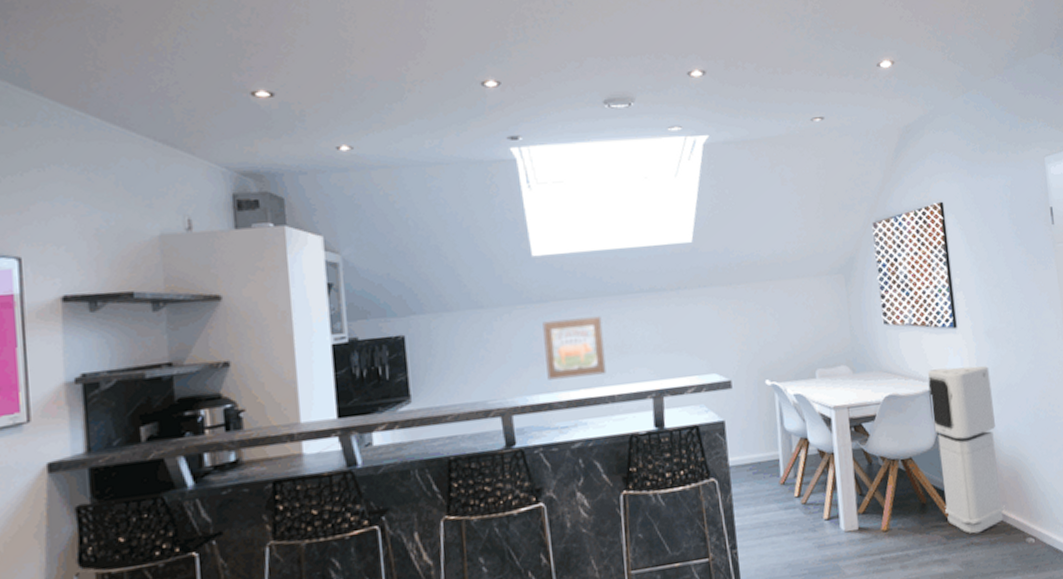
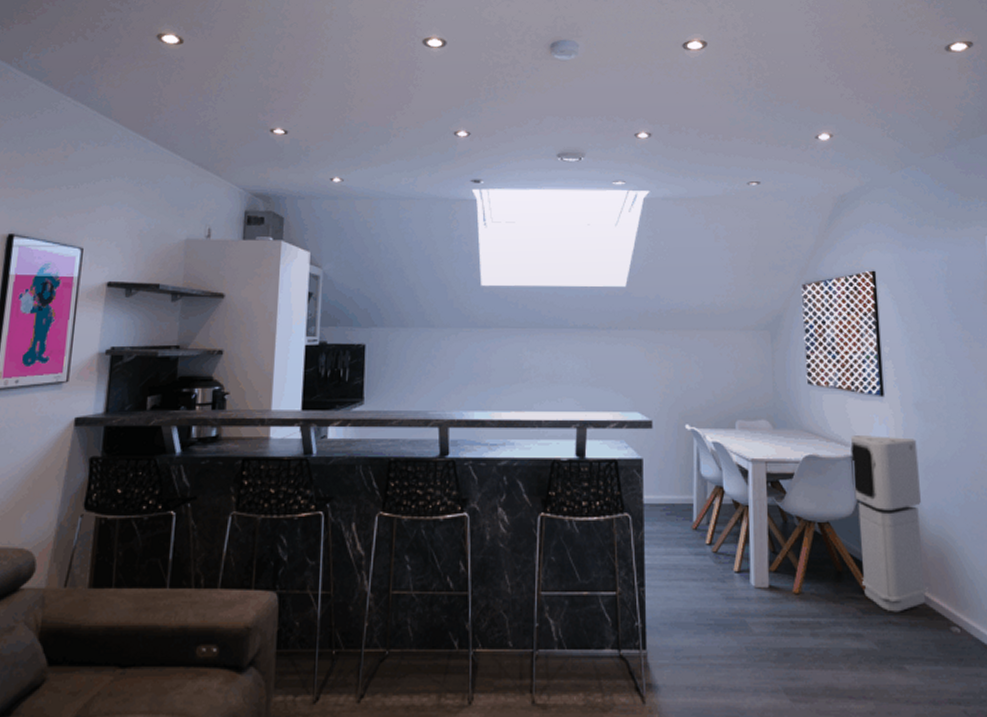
wall art: present [542,316,607,380] -> none [483,345,537,400]

